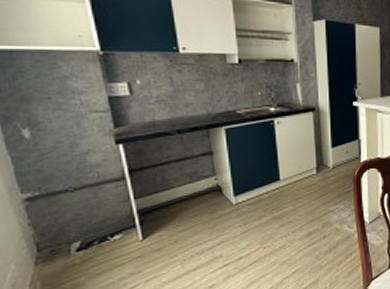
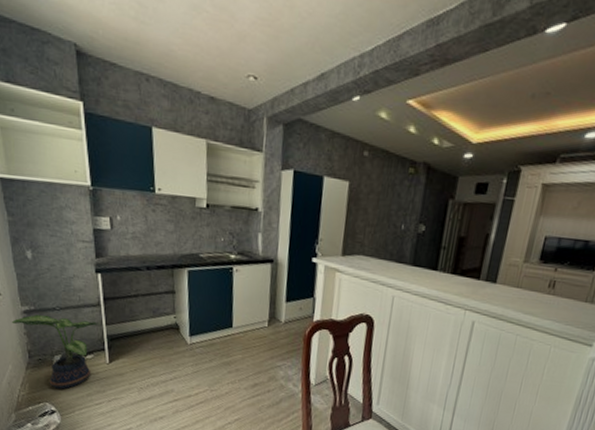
potted plant: none [9,198,127,280] -> present [11,315,100,389]

